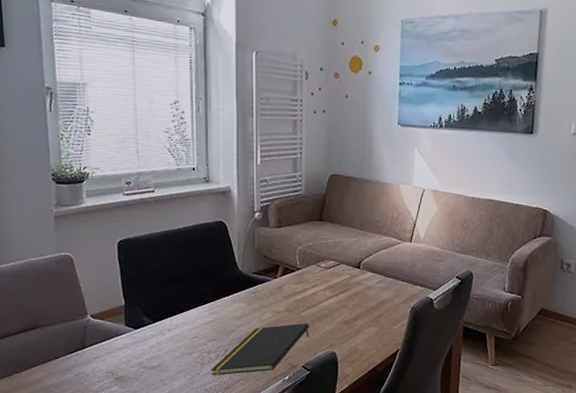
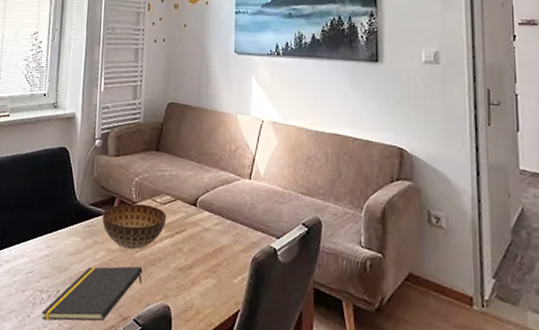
bowl: none [266,269,332,310] -> present [102,203,167,250]

